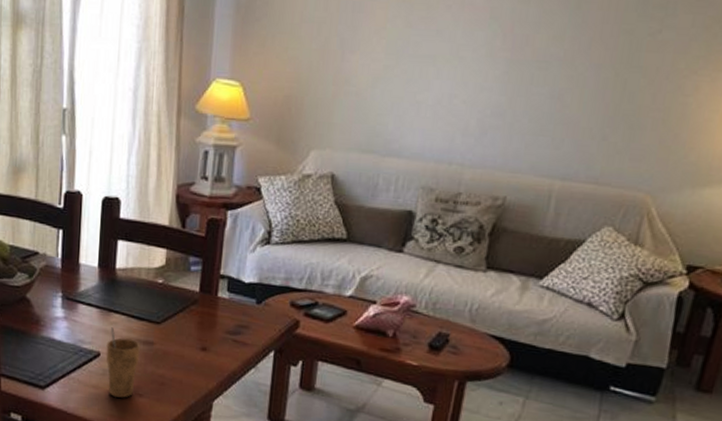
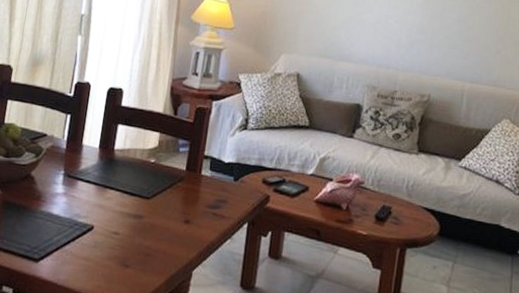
cup: present [106,327,140,398] -> none [98,202,131,269]

